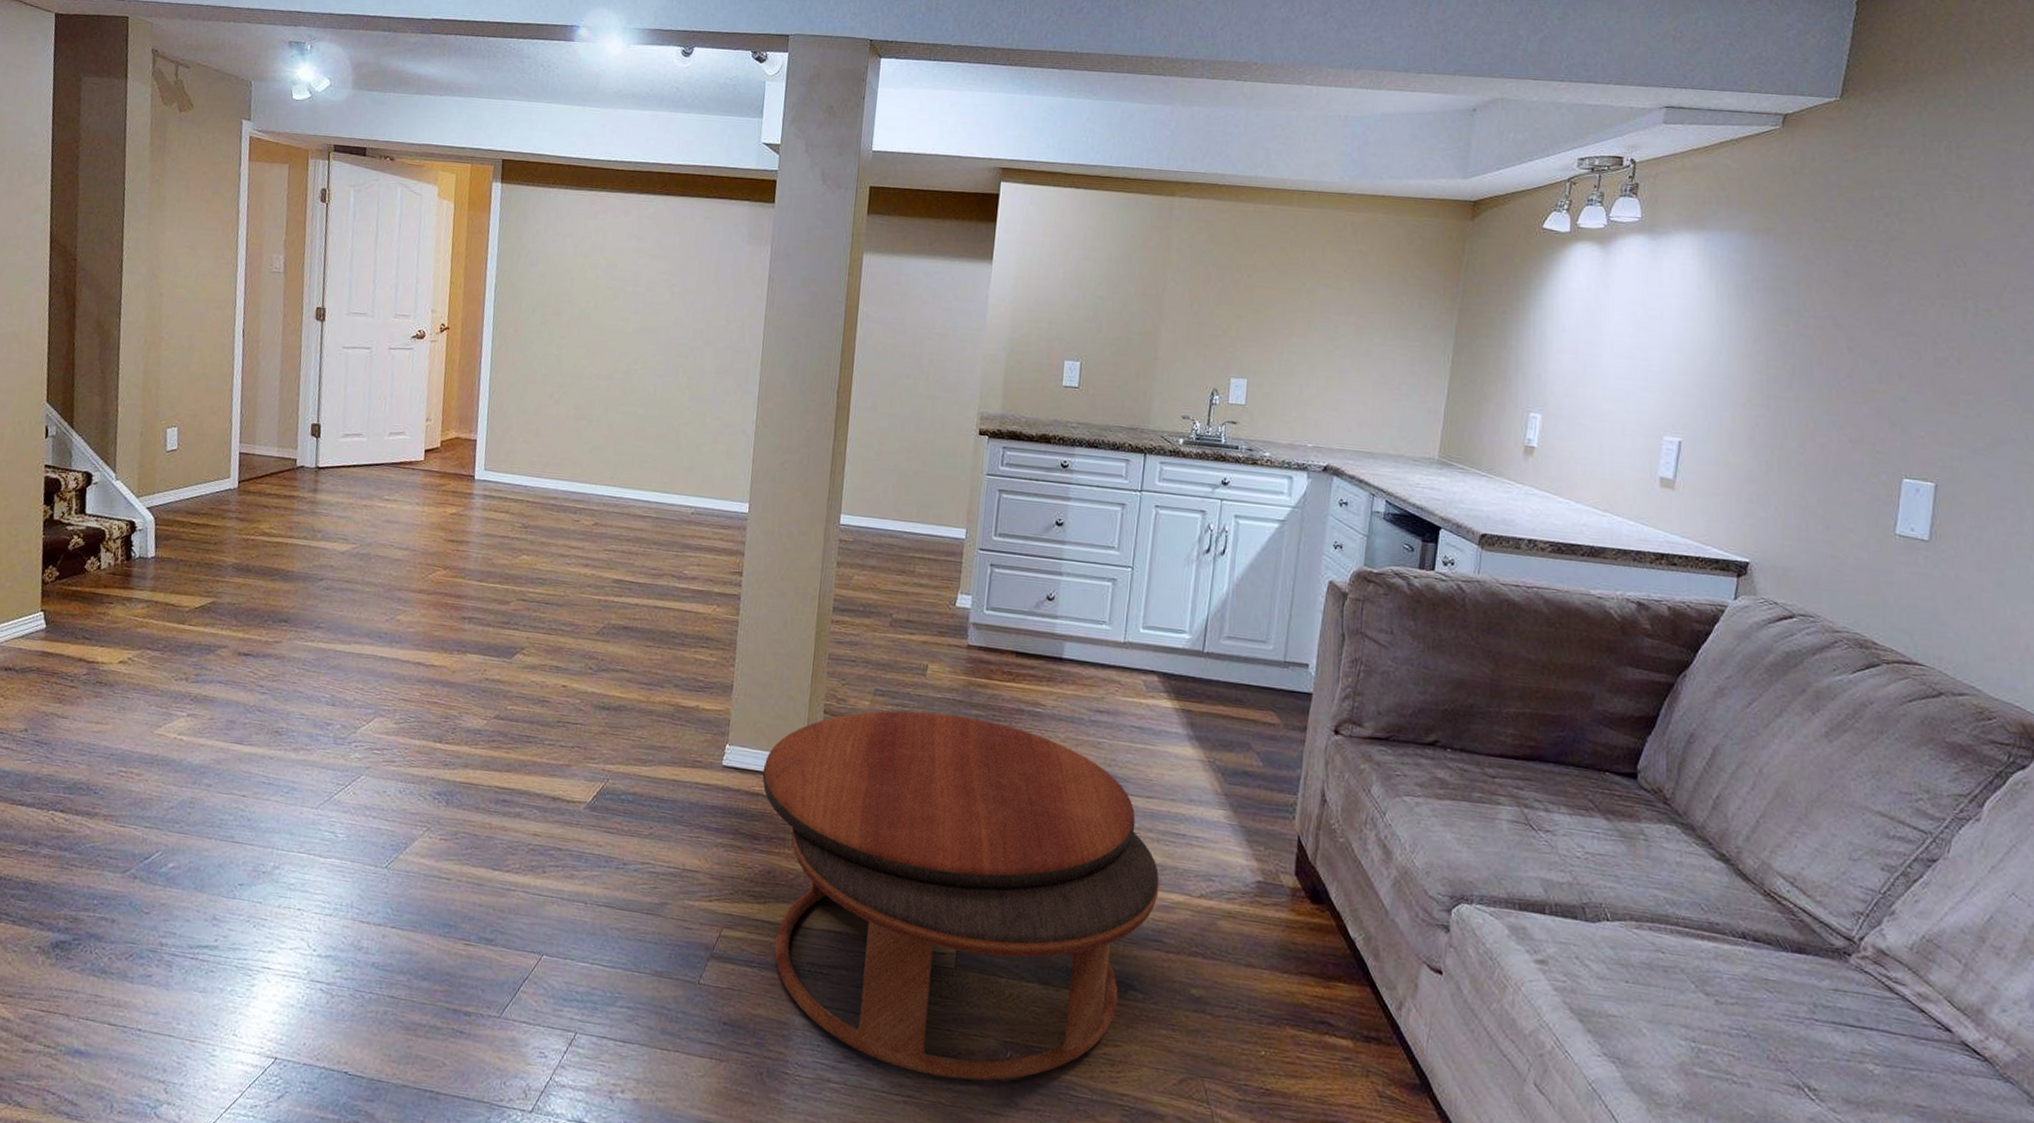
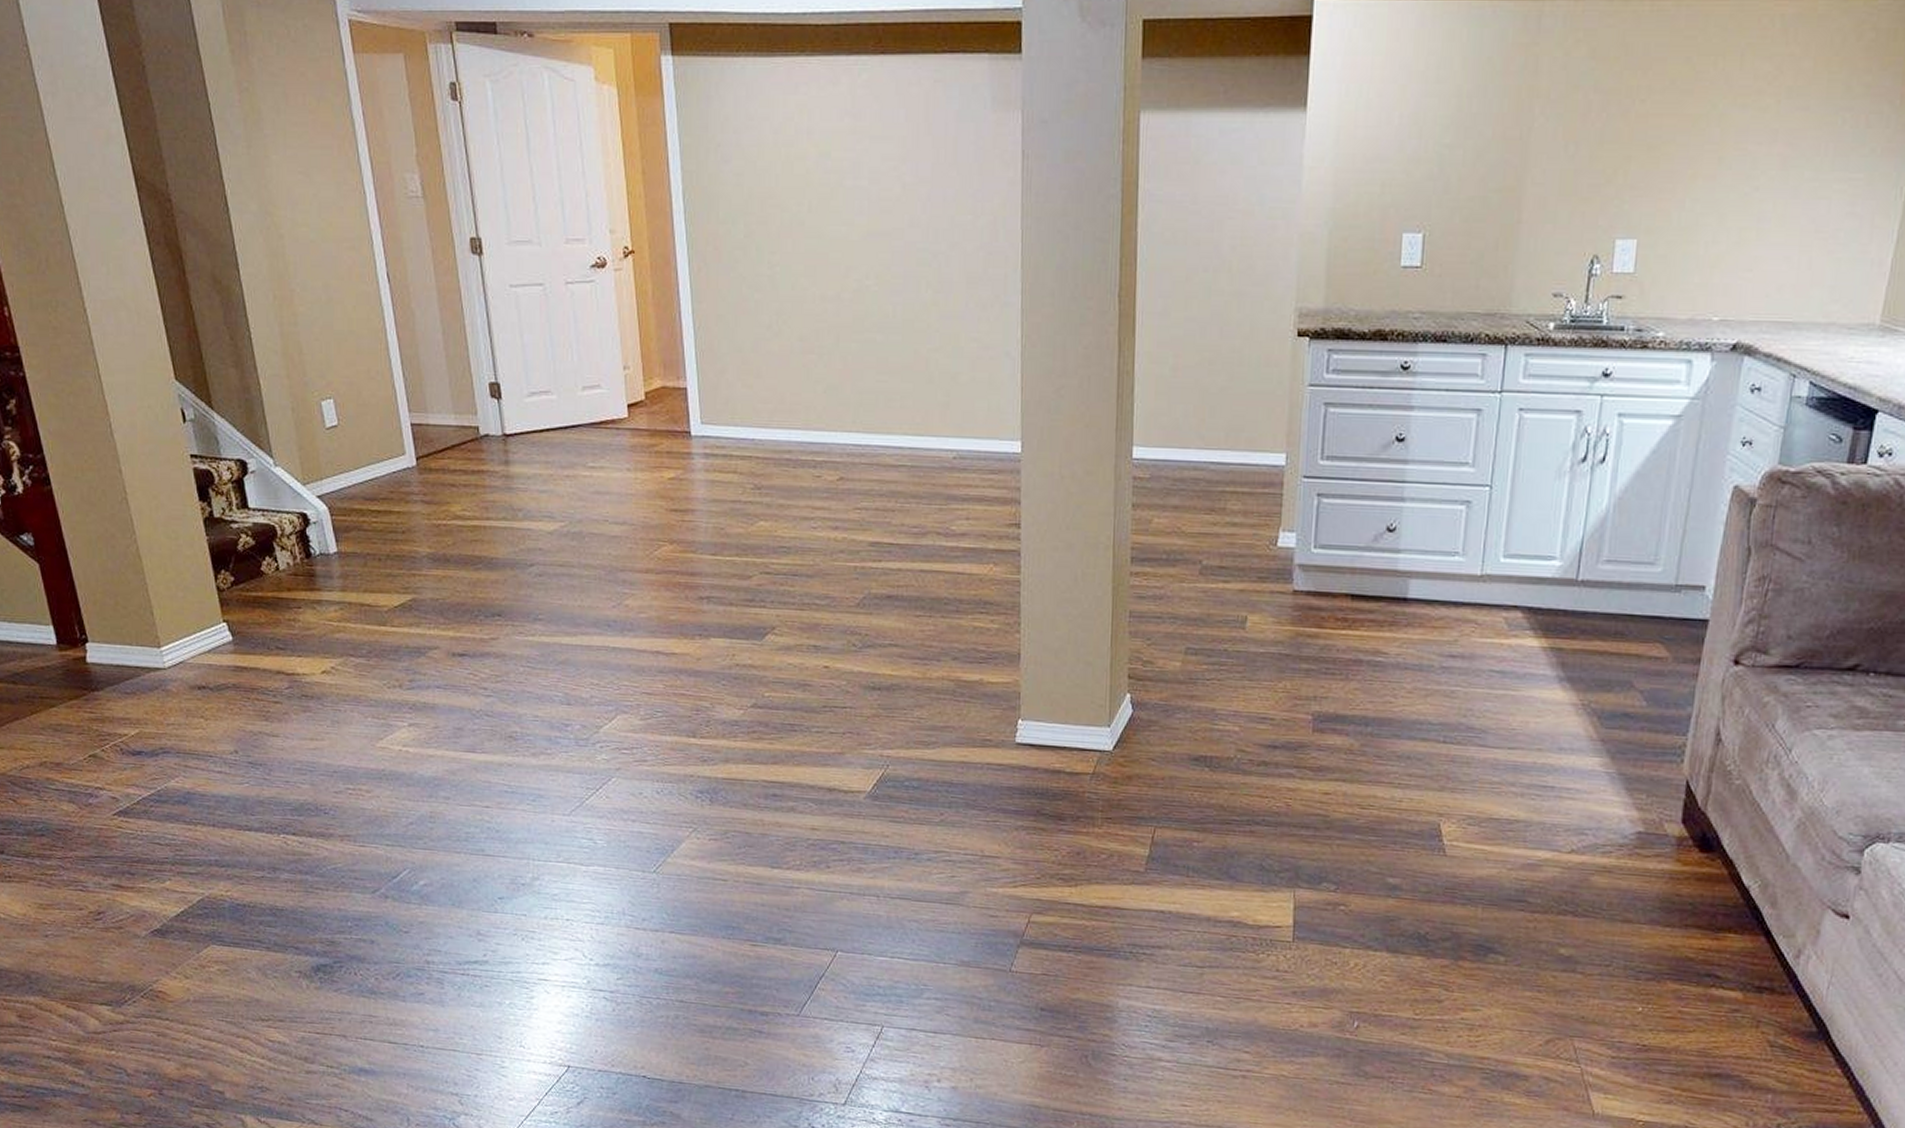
coffee table: present [762,711,1160,1081] -> none [1062,669,1524,1052]

